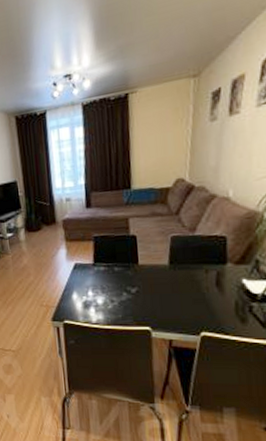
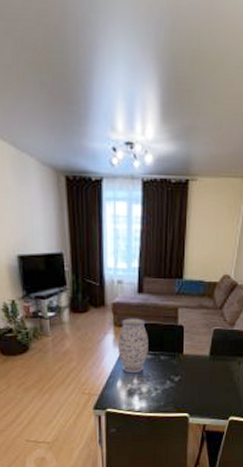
vase: none [70,231,101,286] -> present [118,318,148,374]

